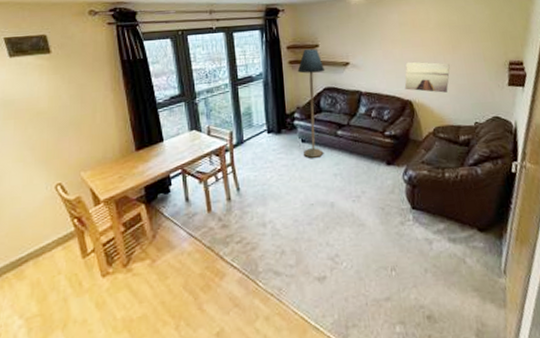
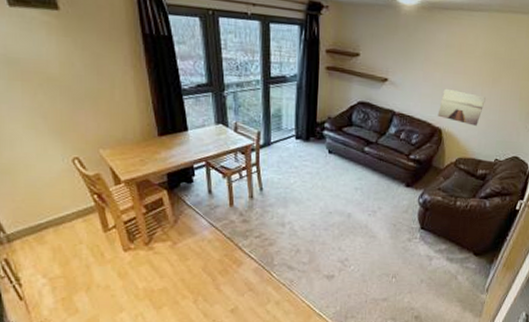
floor lamp: present [297,48,326,158] -> none [329,56,363,170]

